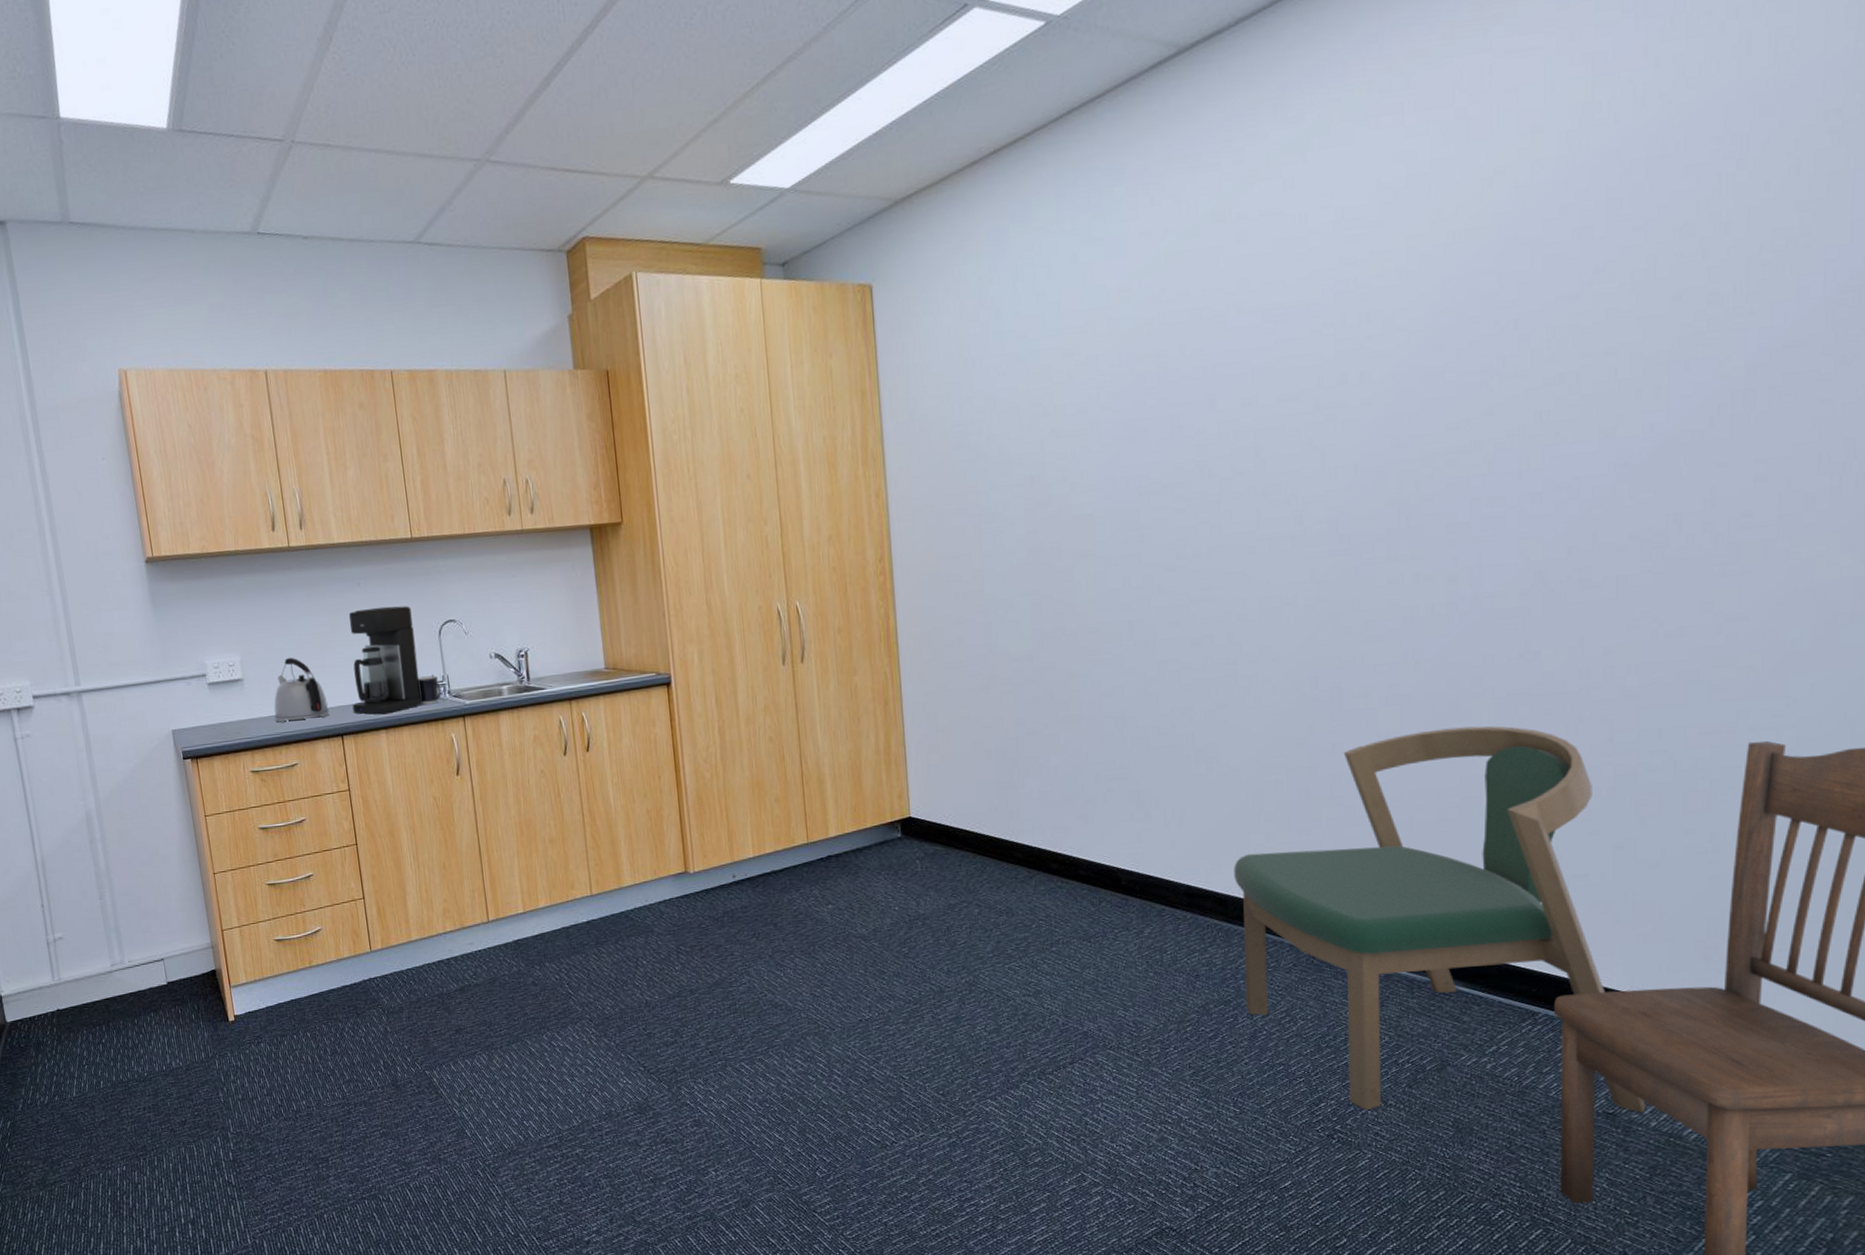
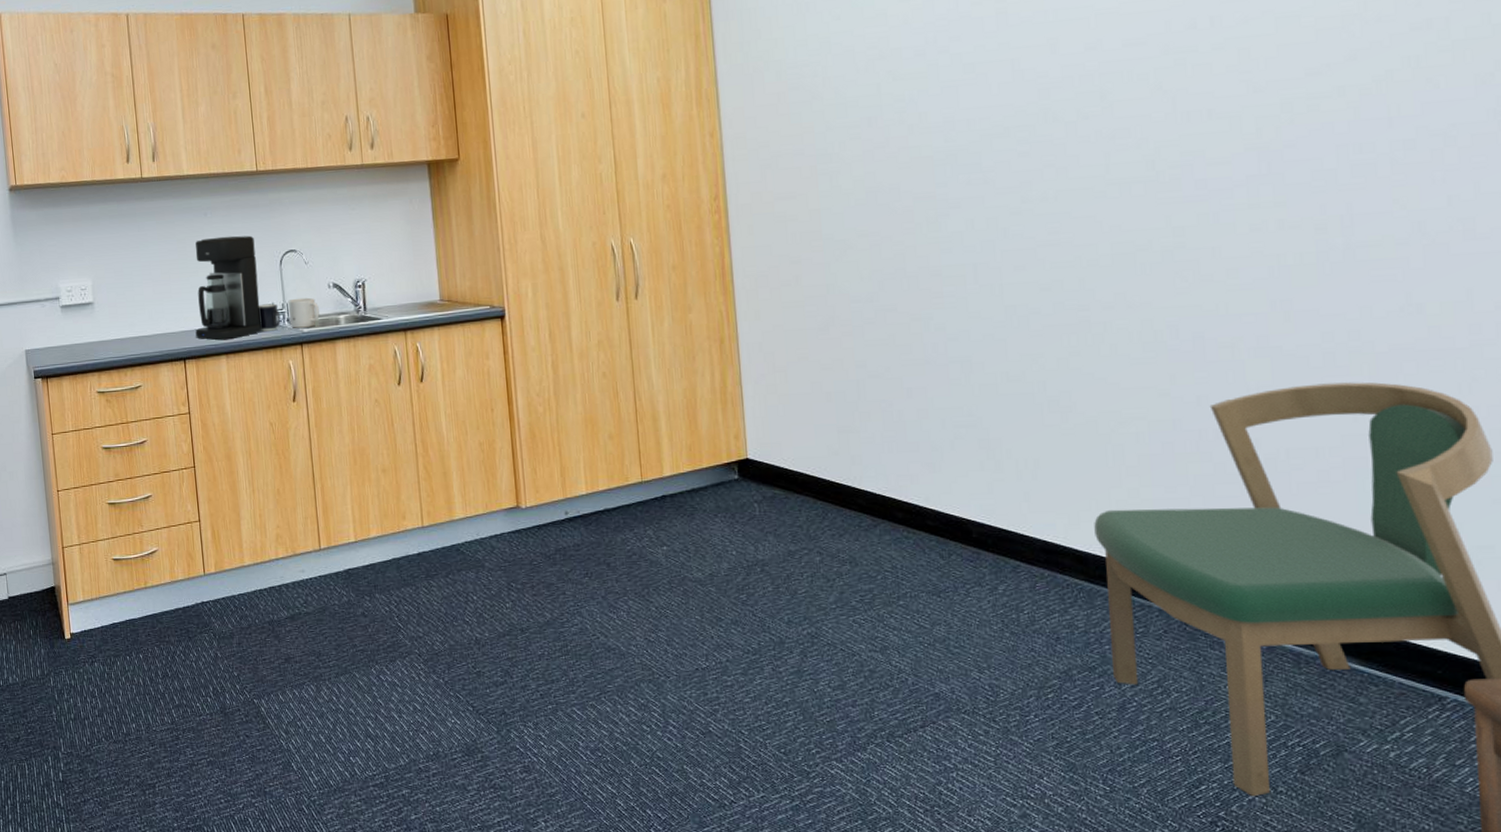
kettle: present [274,658,330,723] -> none [121,283,173,345]
mug: none [448,668,482,701] -> present [288,297,320,328]

